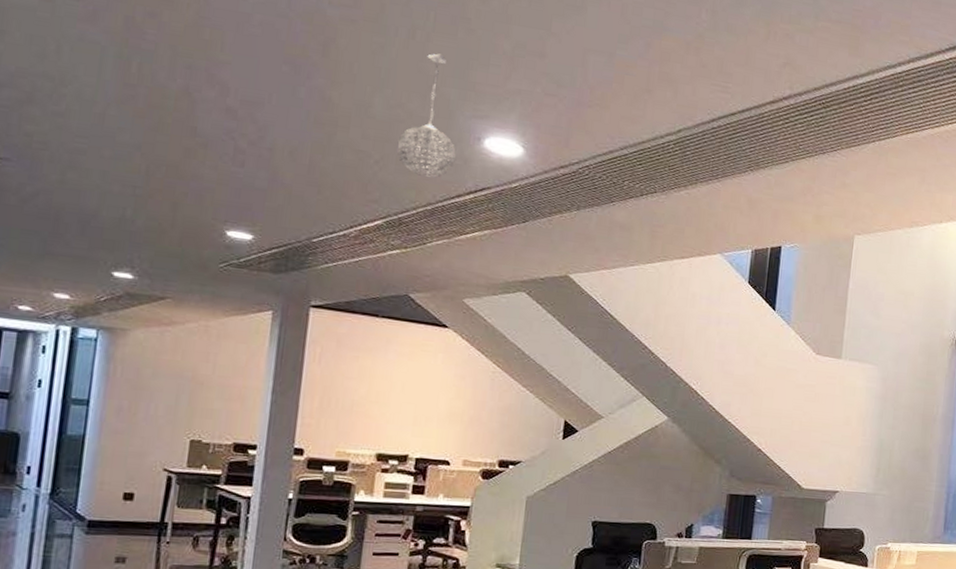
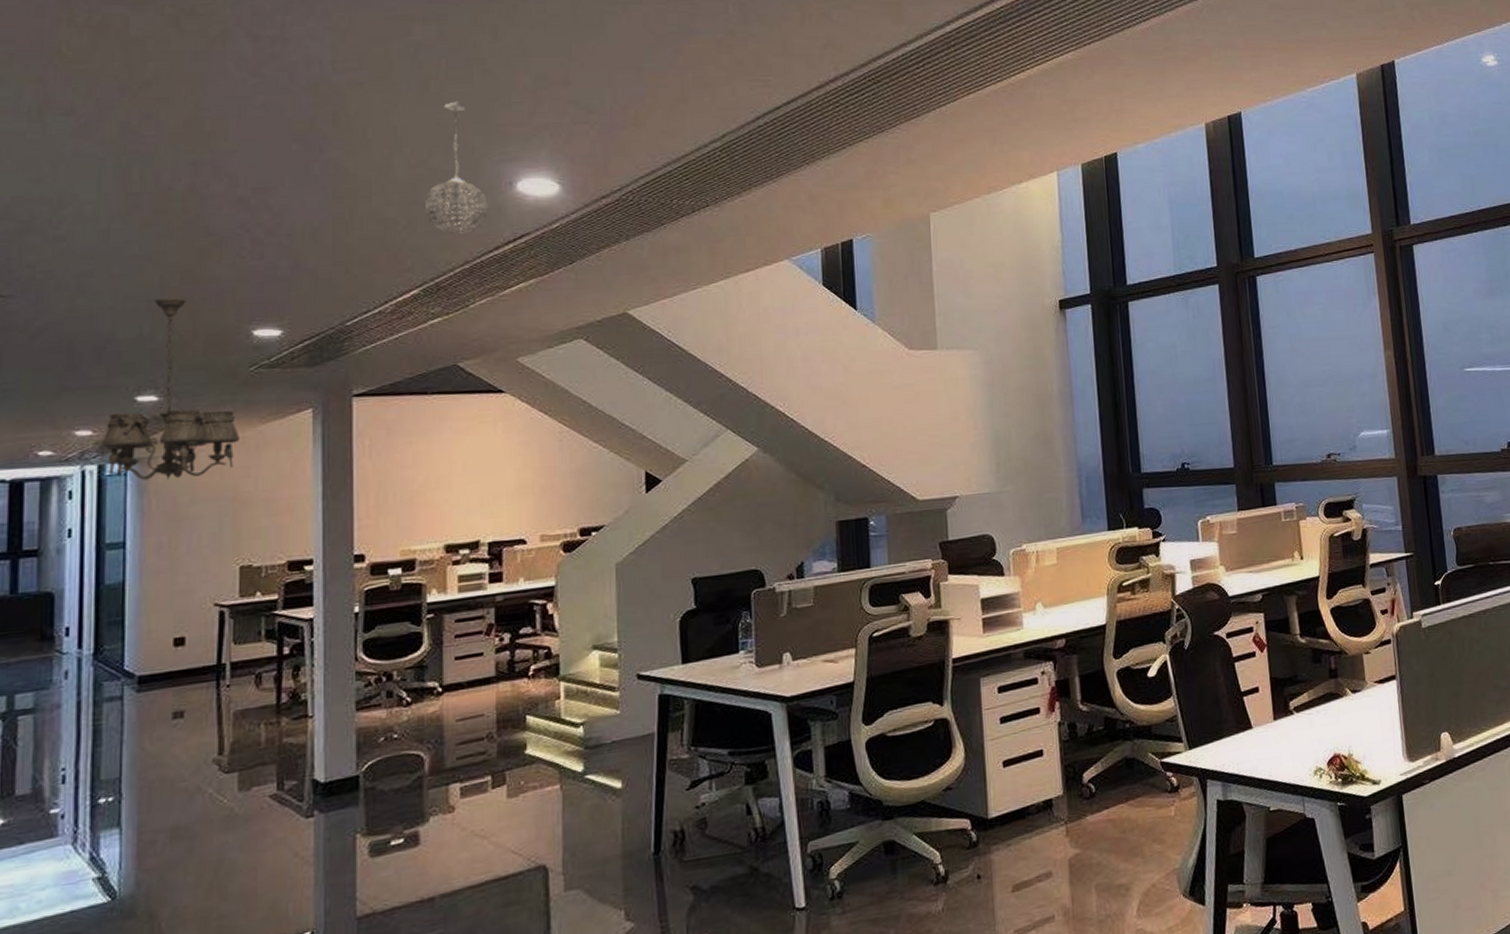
chandelier: none [77,185,204,353] -> present [102,297,239,480]

